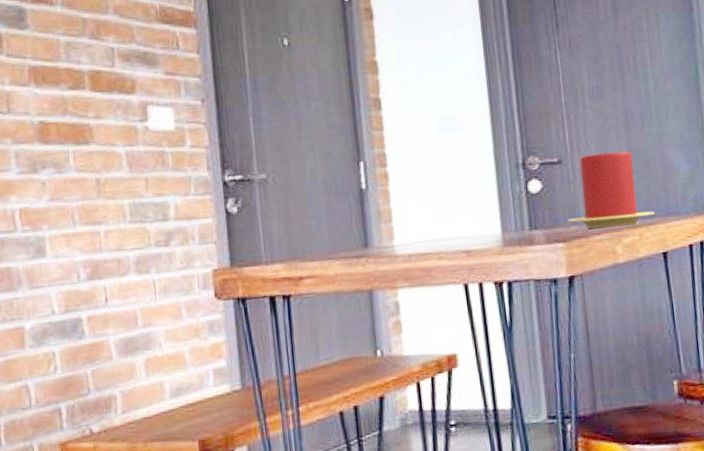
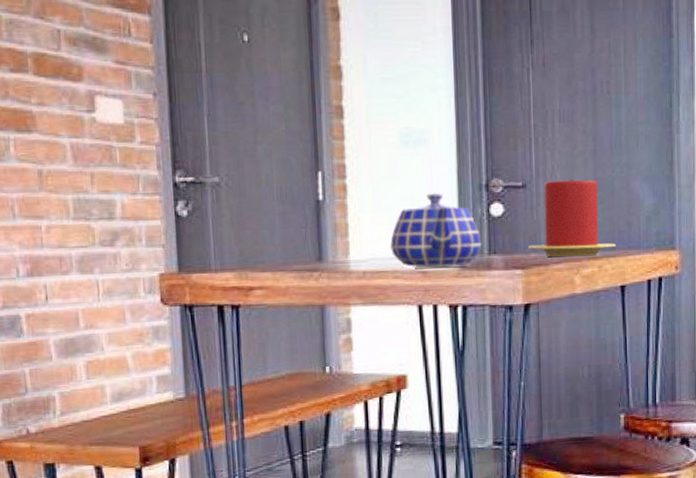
teapot: none [432,174,523,248] -> present [389,193,482,268]

